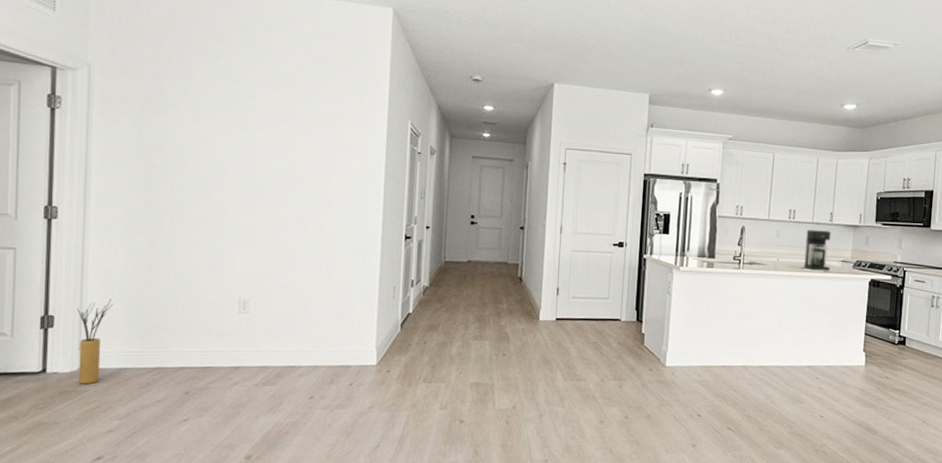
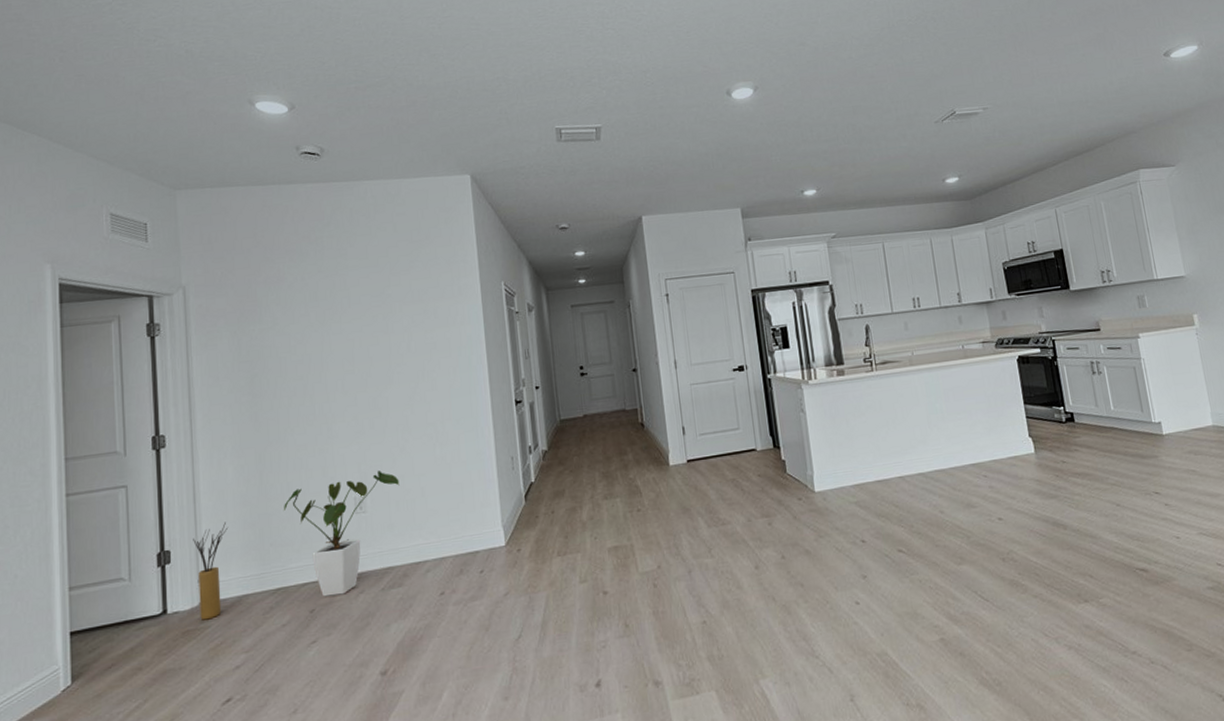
house plant: none [168,277,284,383] -> present [283,471,400,597]
coffee maker: present [804,230,831,271] -> none [936,313,972,359]

